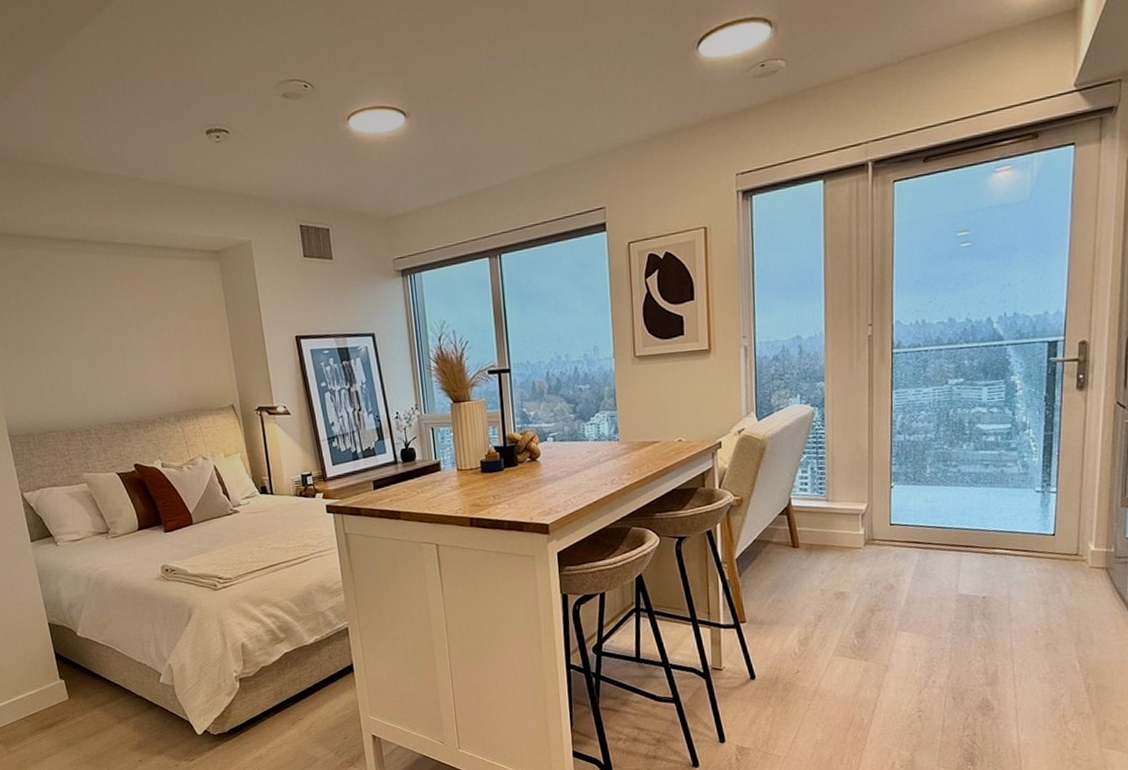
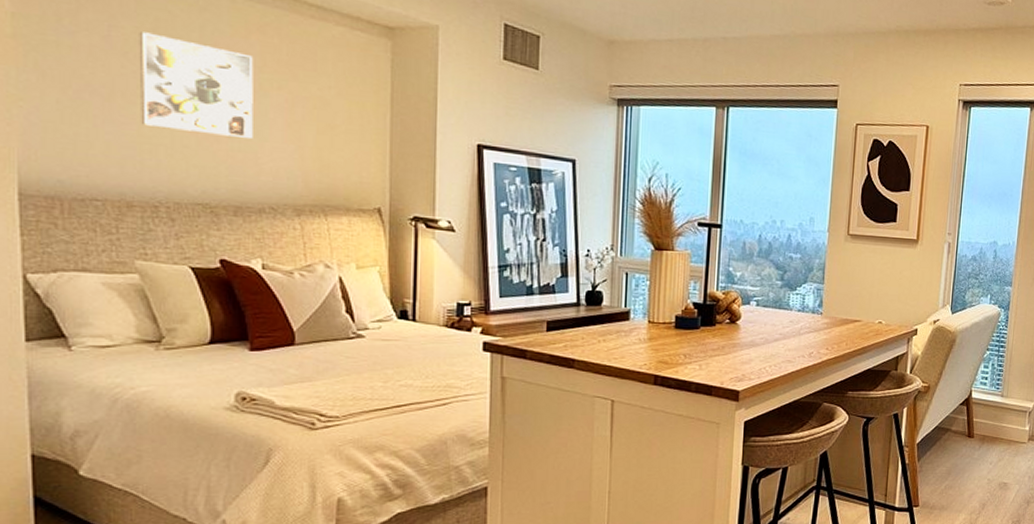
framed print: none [56,297,139,370] -> present [139,32,254,139]

